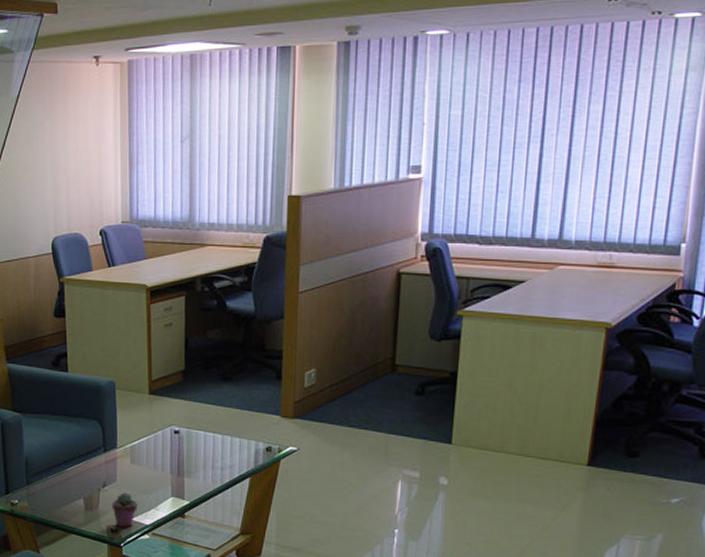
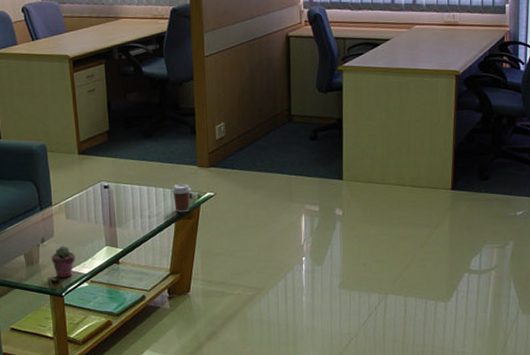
coffee cup: none [249,434,272,467] -> present [171,183,192,213]

